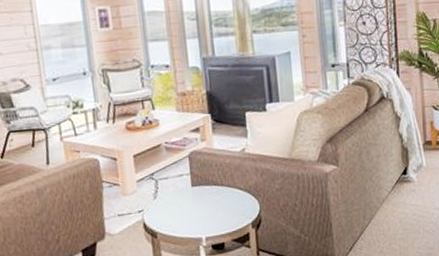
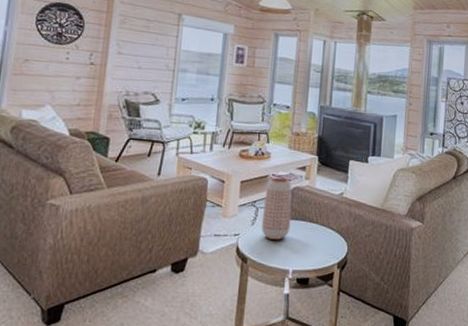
vase: none [161,144,195,211] -> present [261,177,292,240]

